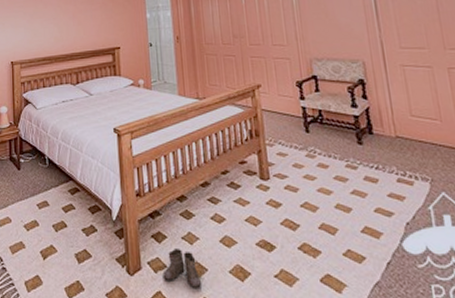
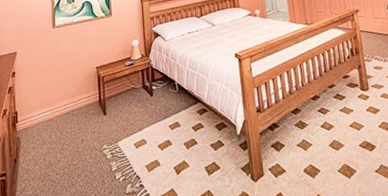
boots: present [162,249,203,288] -> none [282,155,317,188]

